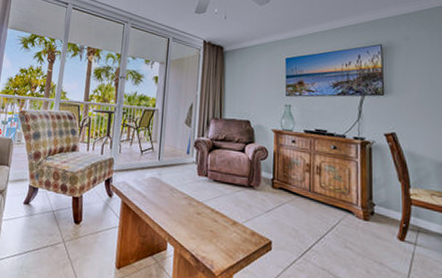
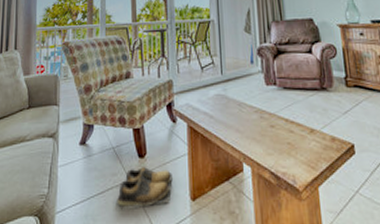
shoes: none [45,232,103,269] -> present [113,167,173,211]

